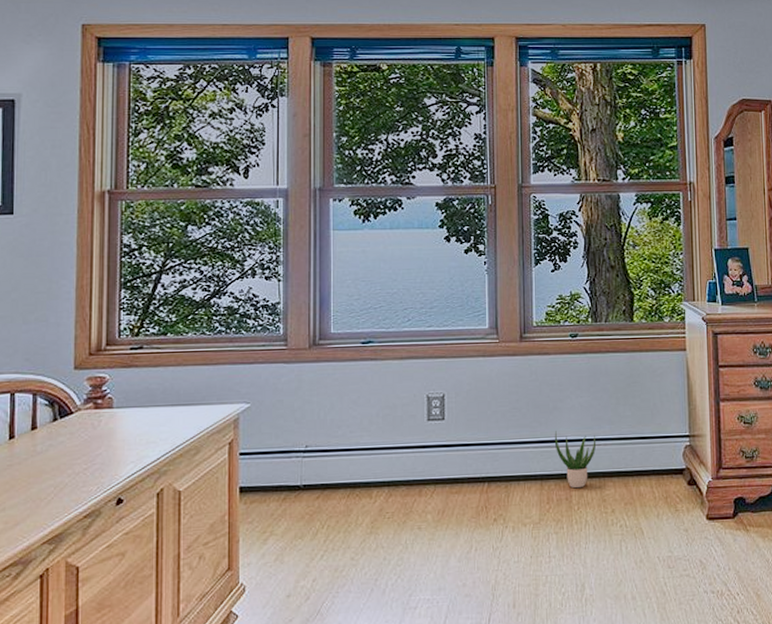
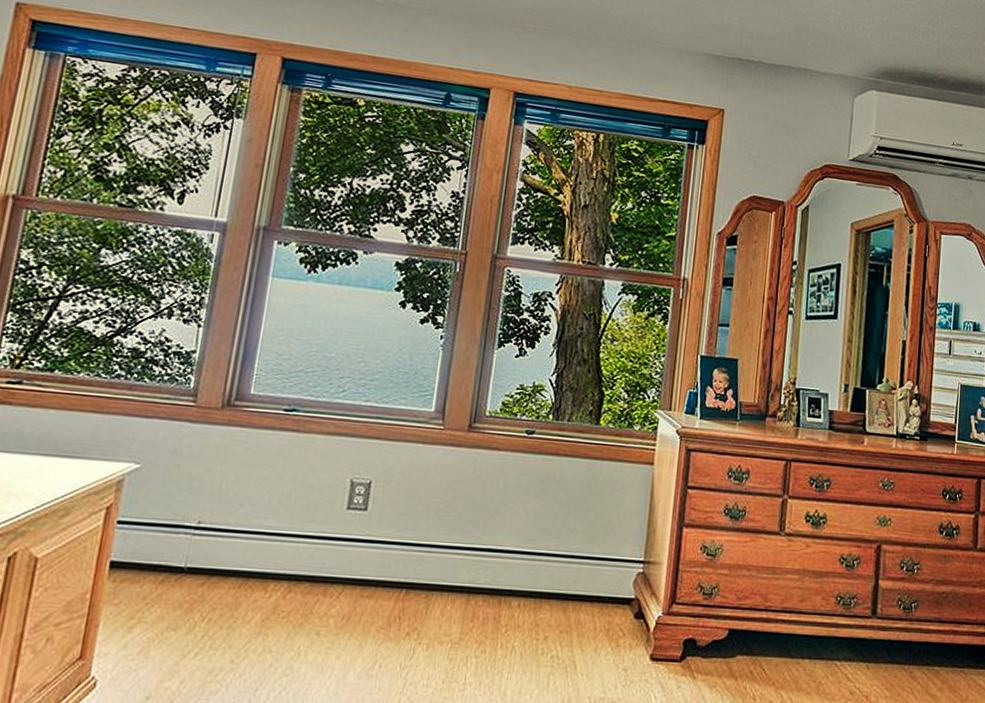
potted plant: present [554,431,597,489] -> none [490,539,538,608]

